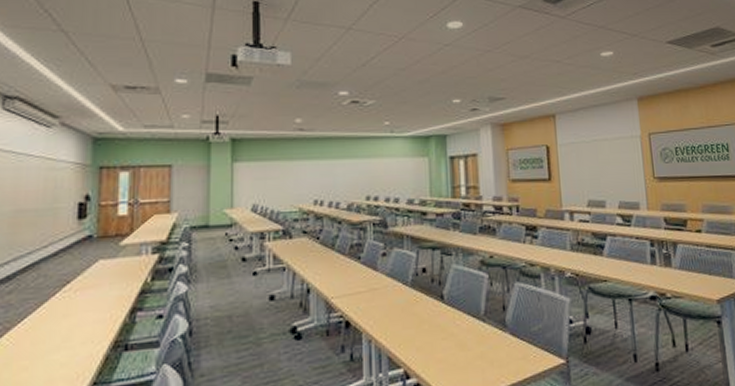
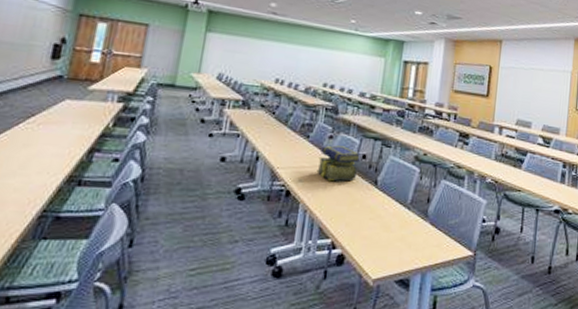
stack of books: none [374,262,421,304] -> present [316,145,362,182]

